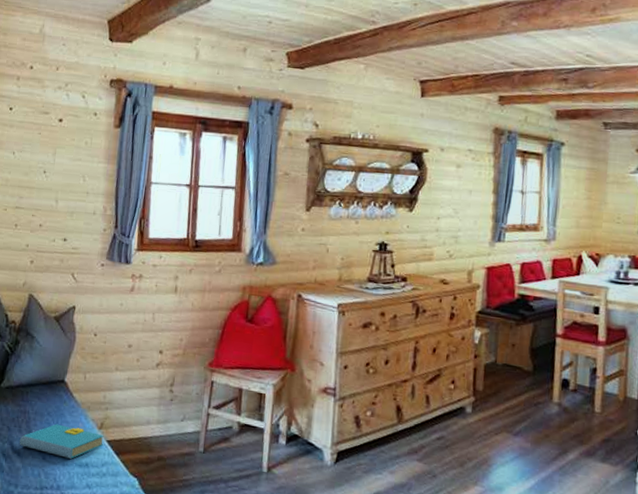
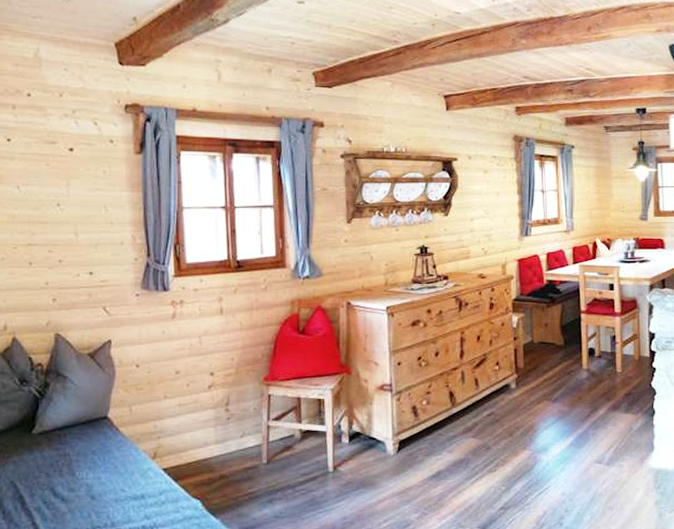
book: present [19,423,104,459] -> none [61,461,160,494]

